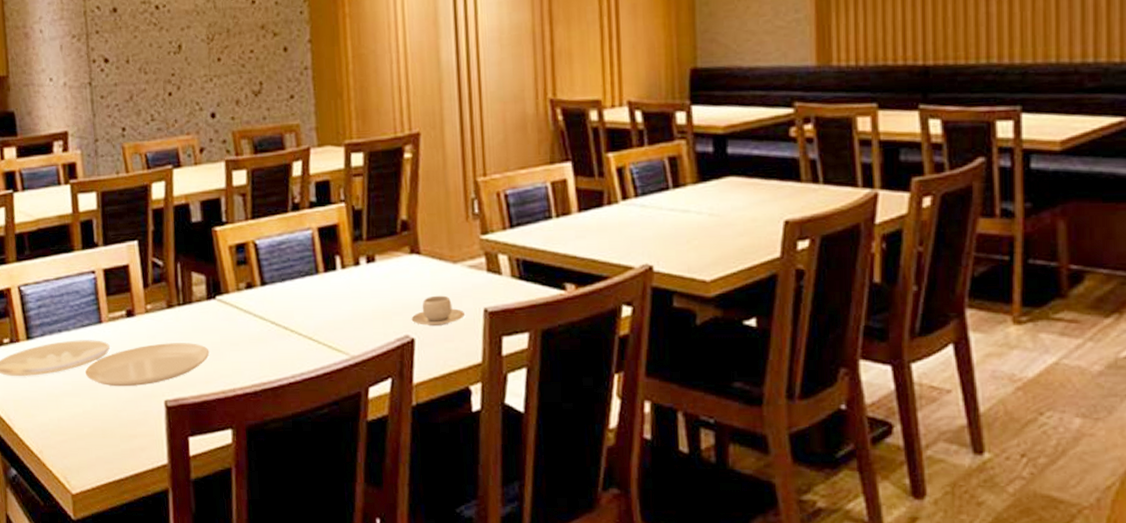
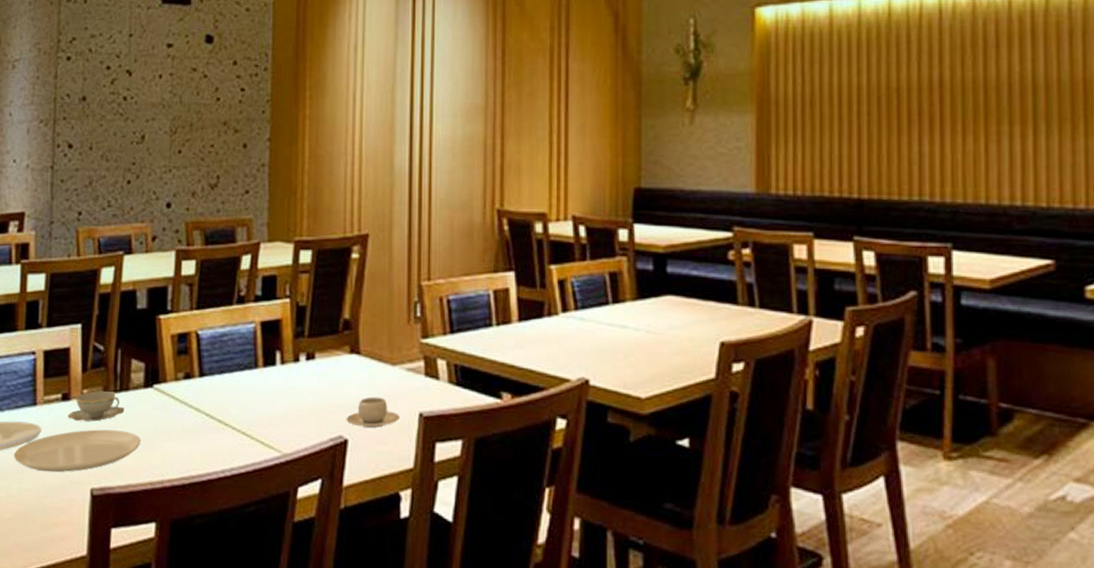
teacup: none [134,306,190,336] -> present [68,391,125,422]

